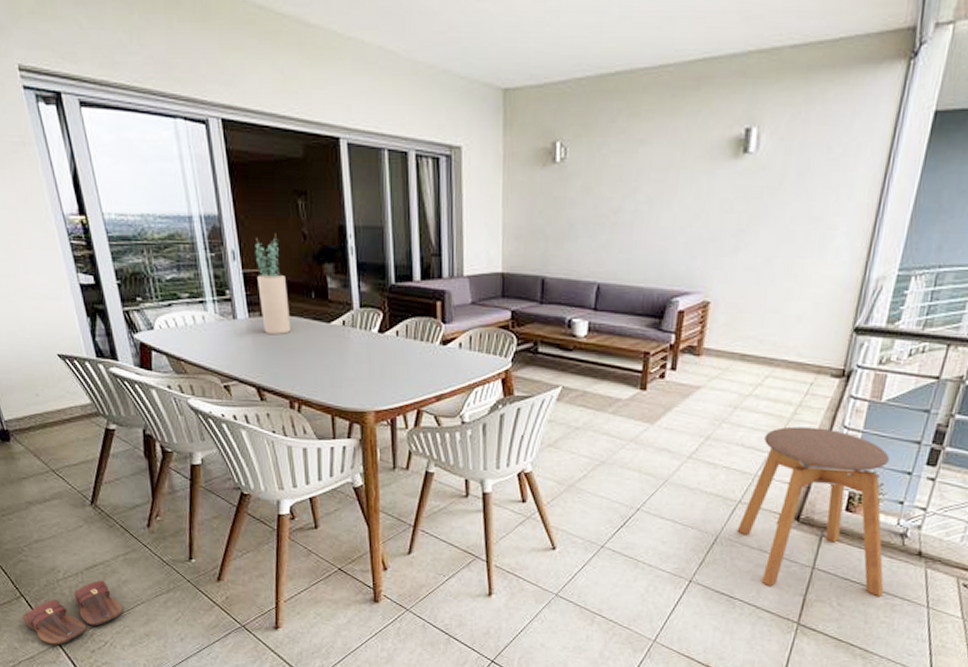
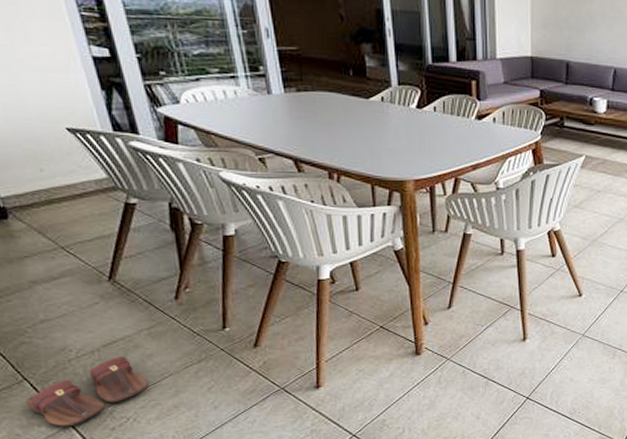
vase: present [255,234,292,336] -> none [290,14,330,110]

